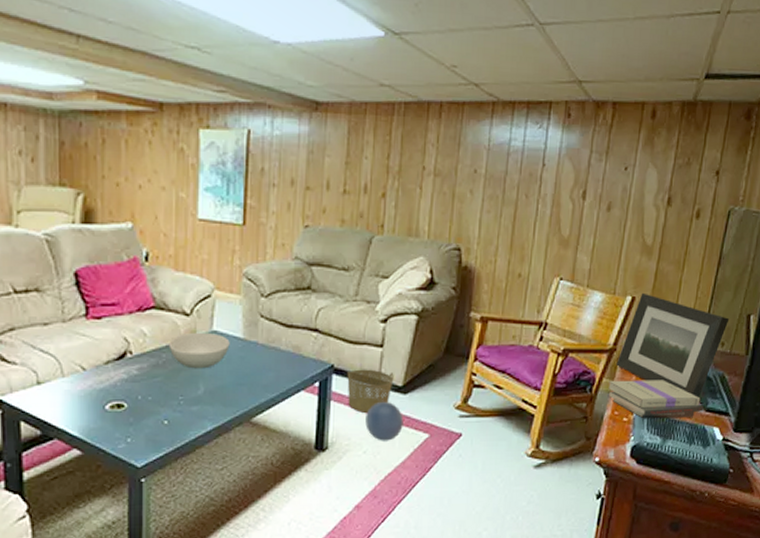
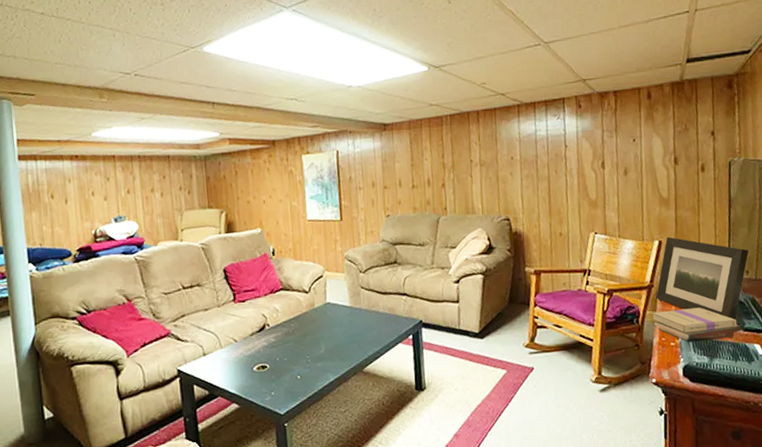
bowl: present [168,332,230,369] -> none [295,304,341,334]
basket: present [347,369,394,414] -> none [433,321,471,358]
ball: present [365,401,403,441] -> none [452,346,484,379]

